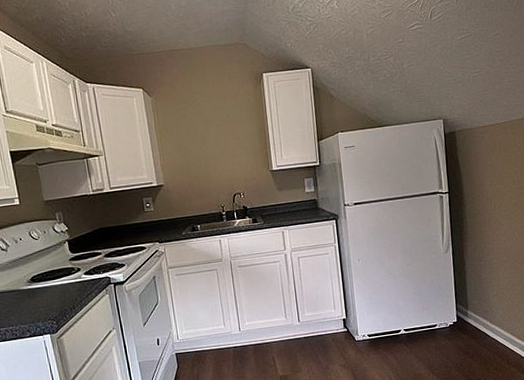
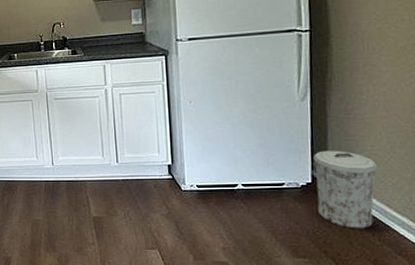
trash can: none [457,292,503,357] -> present [314,150,377,229]

